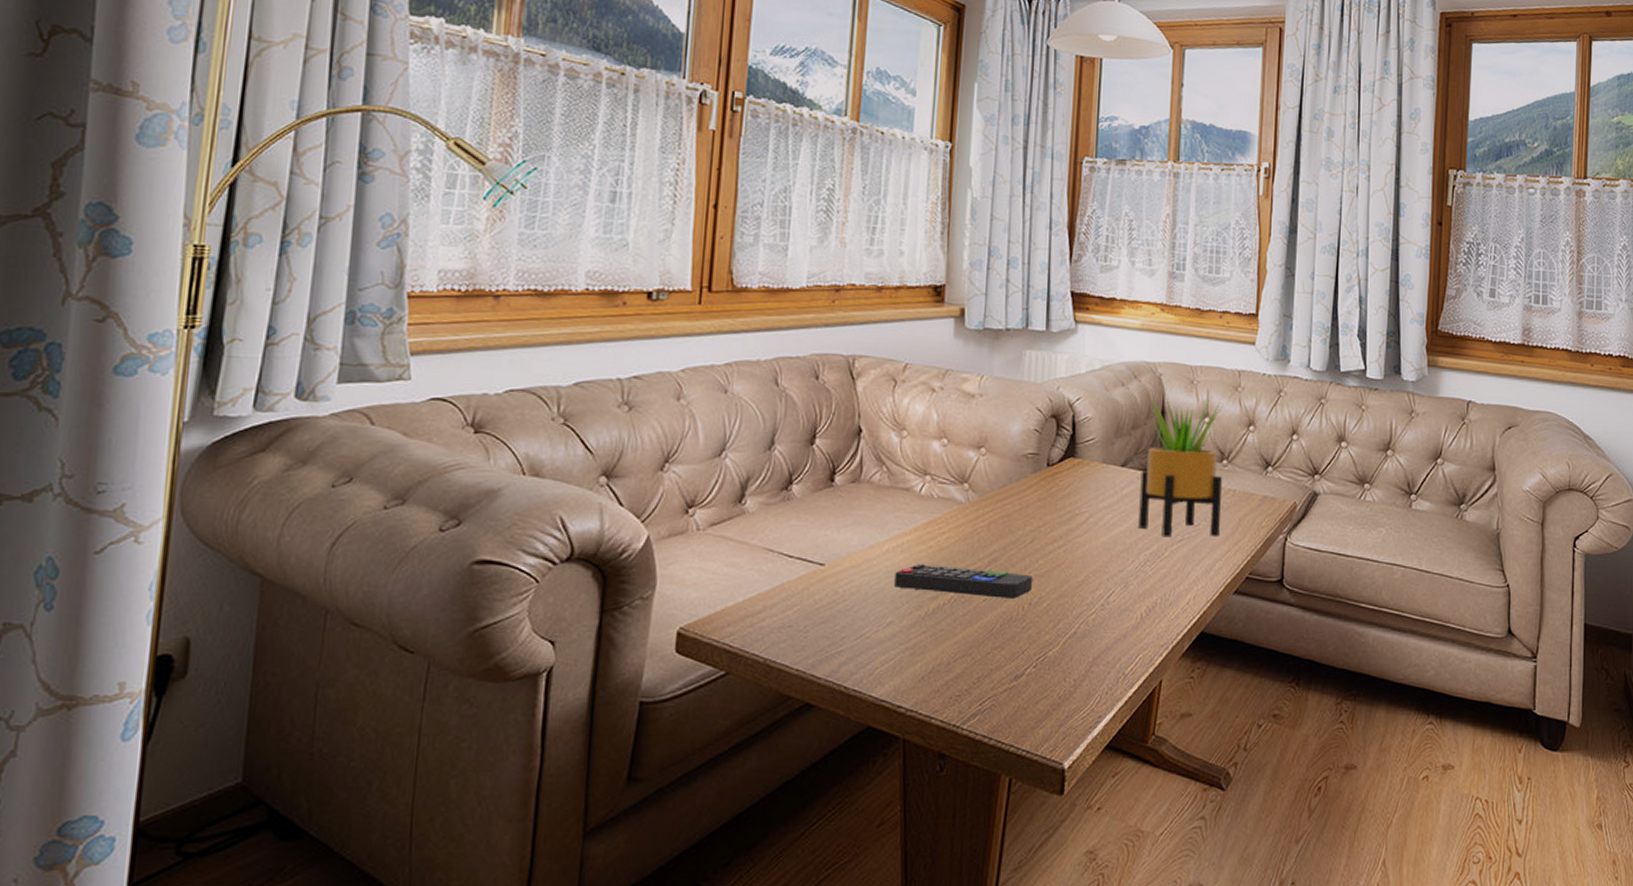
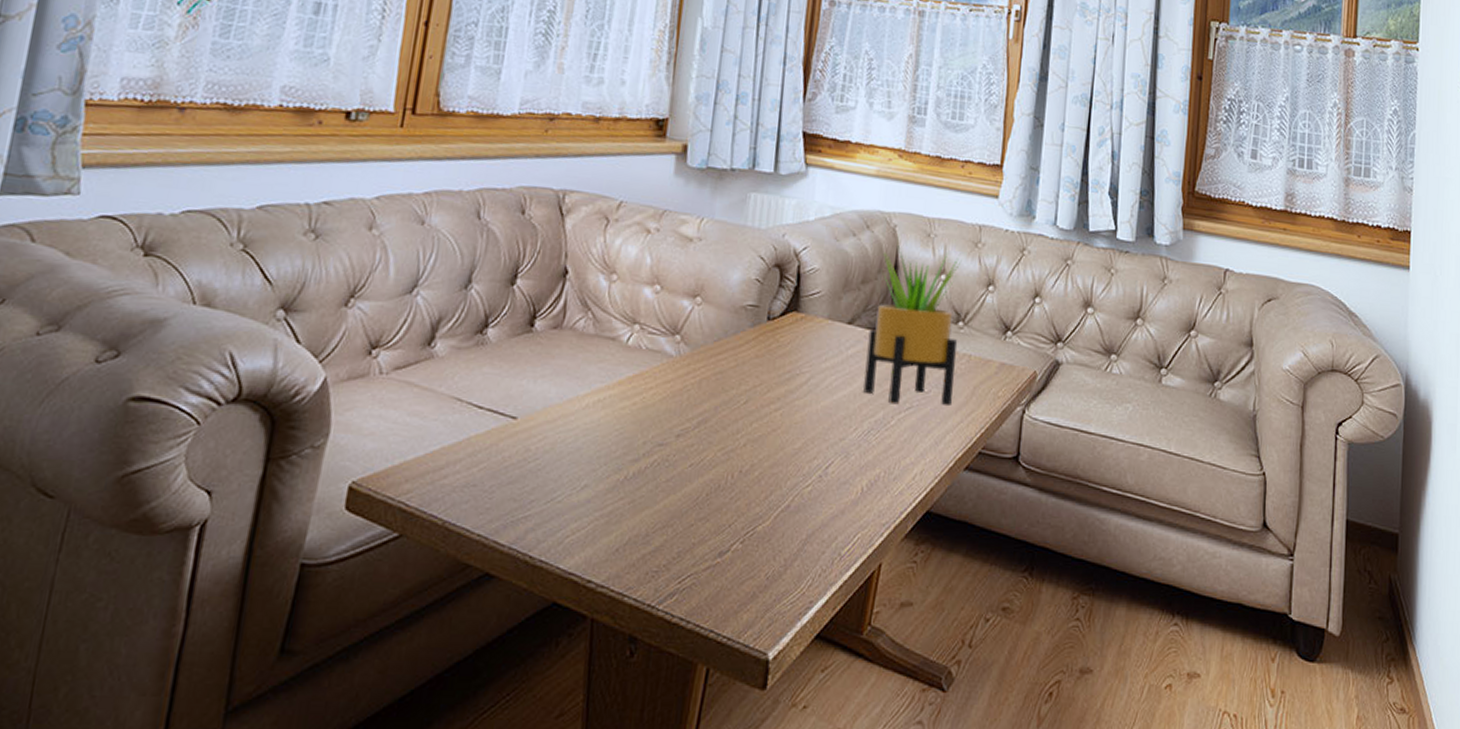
remote control: present [894,563,1032,599] -> none [592,421,745,465]

